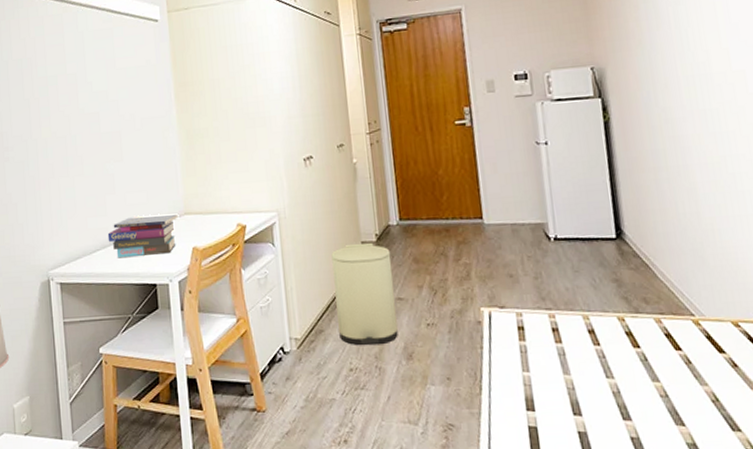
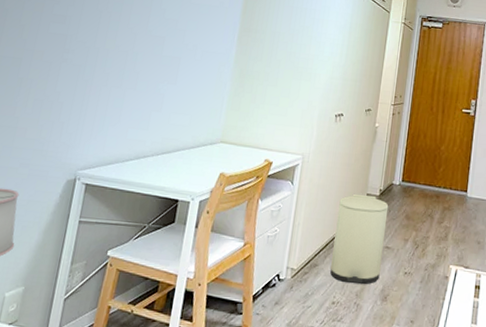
books: present [107,214,178,259] -> none [143,135,214,174]

